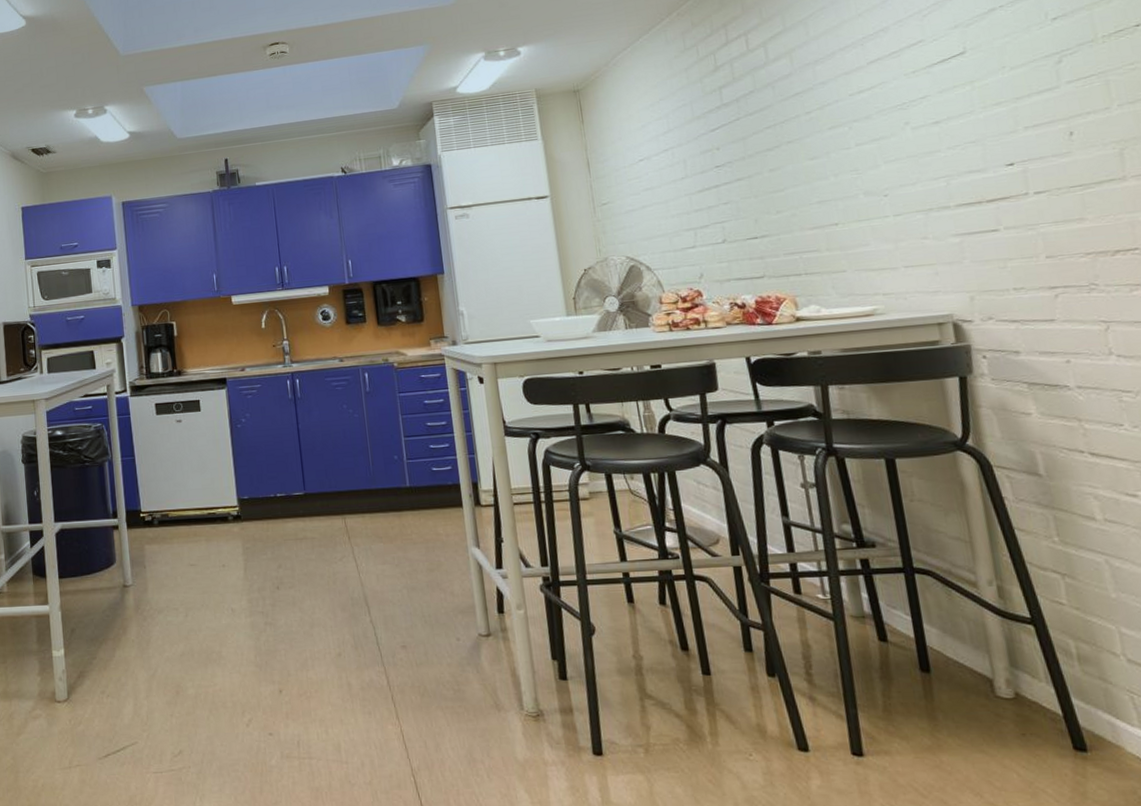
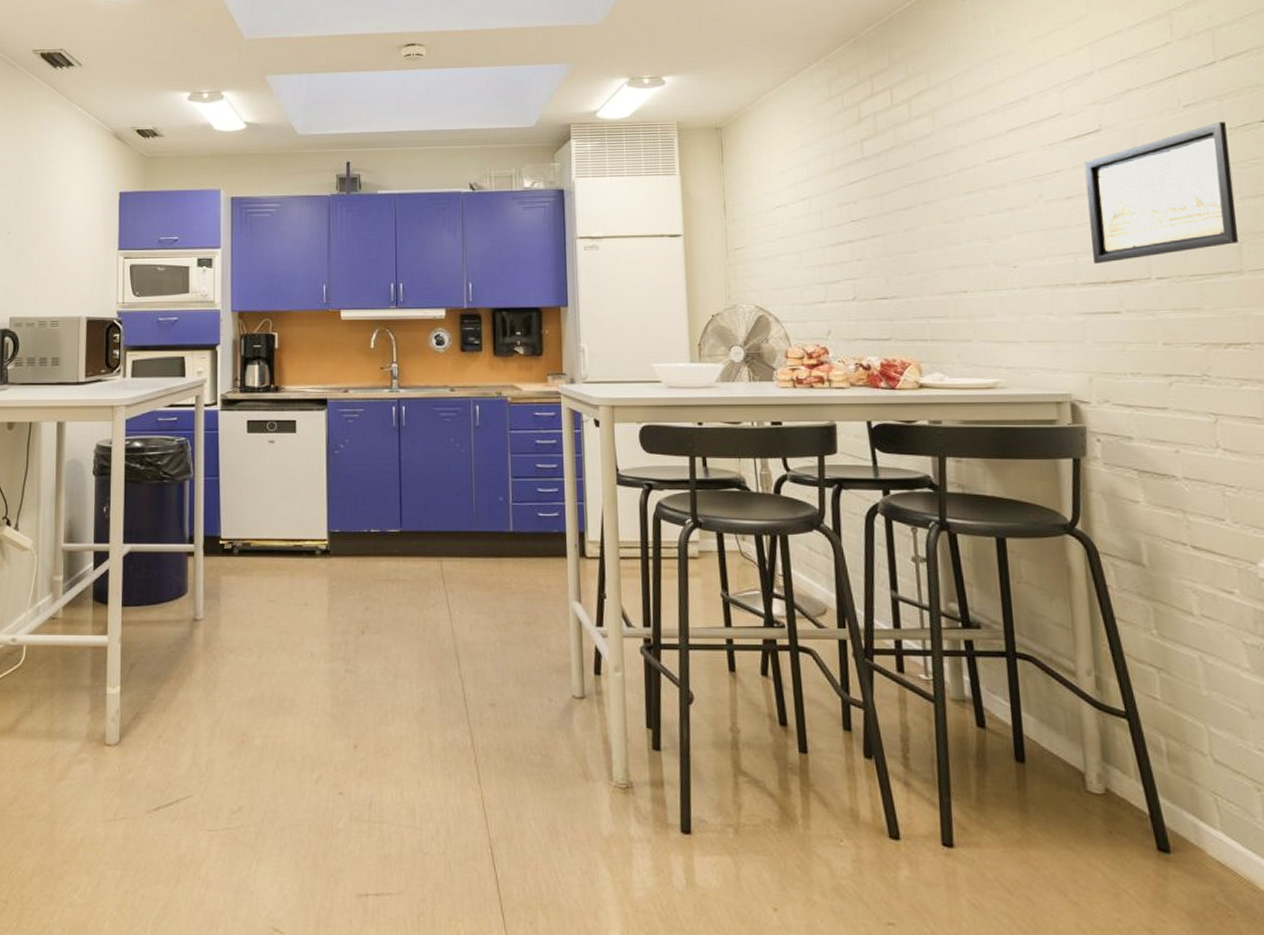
wall art: none [950,30,1119,185] -> present [1084,122,1238,264]

